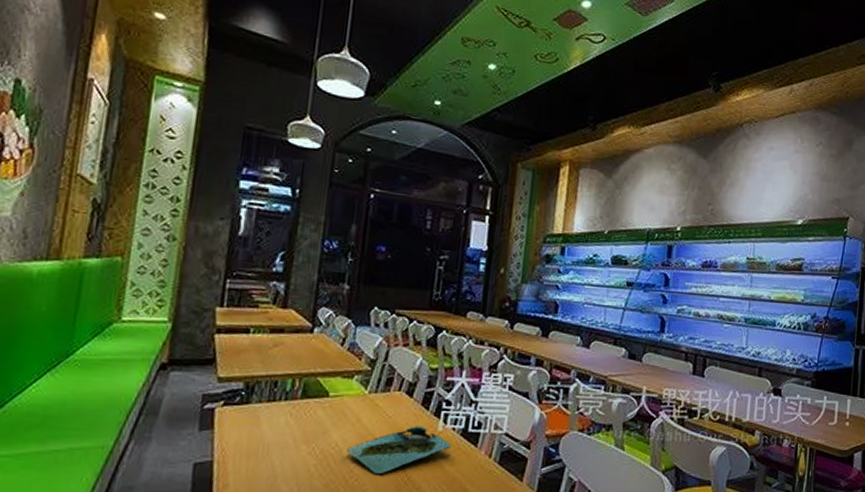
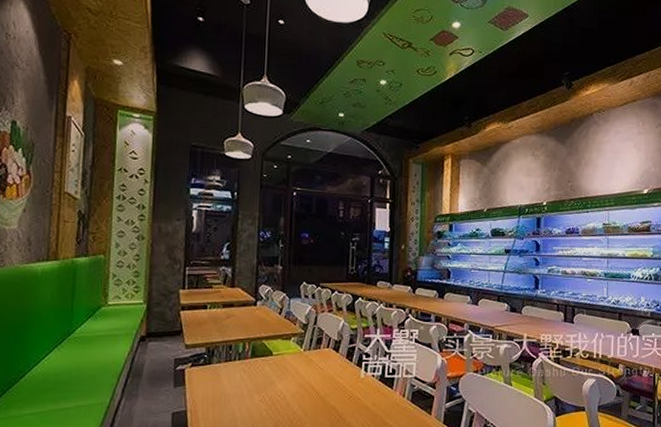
platter: present [347,425,452,473] -> none [290,374,373,414]

